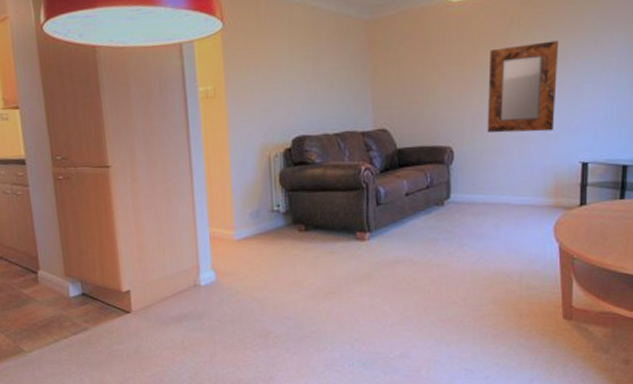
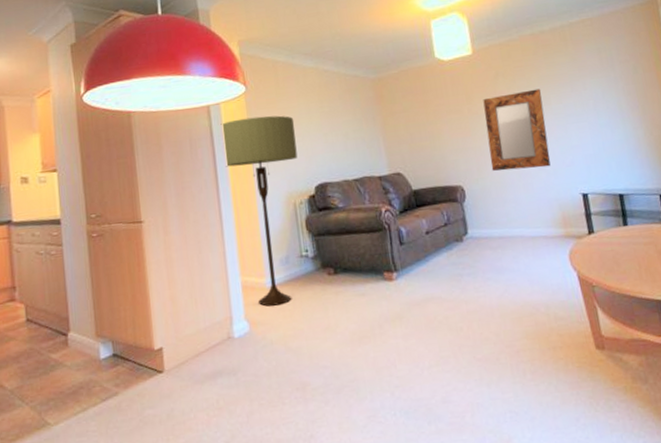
floor lamp: none [193,58,276,258] -> present [220,115,298,307]

